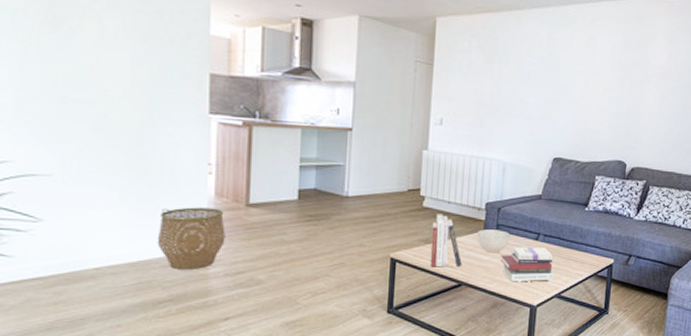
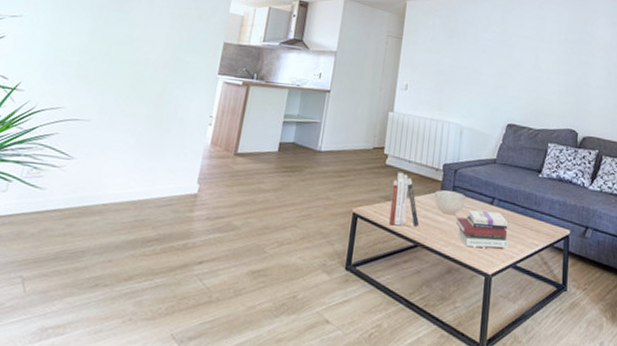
basket: present [157,207,225,269] -> none [157,153,216,211]

